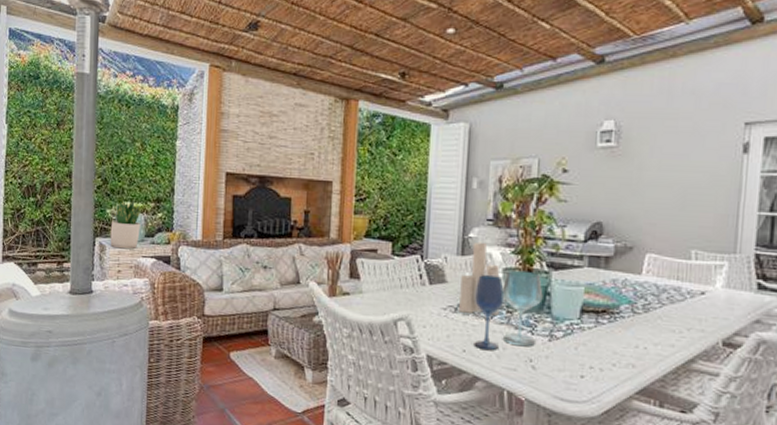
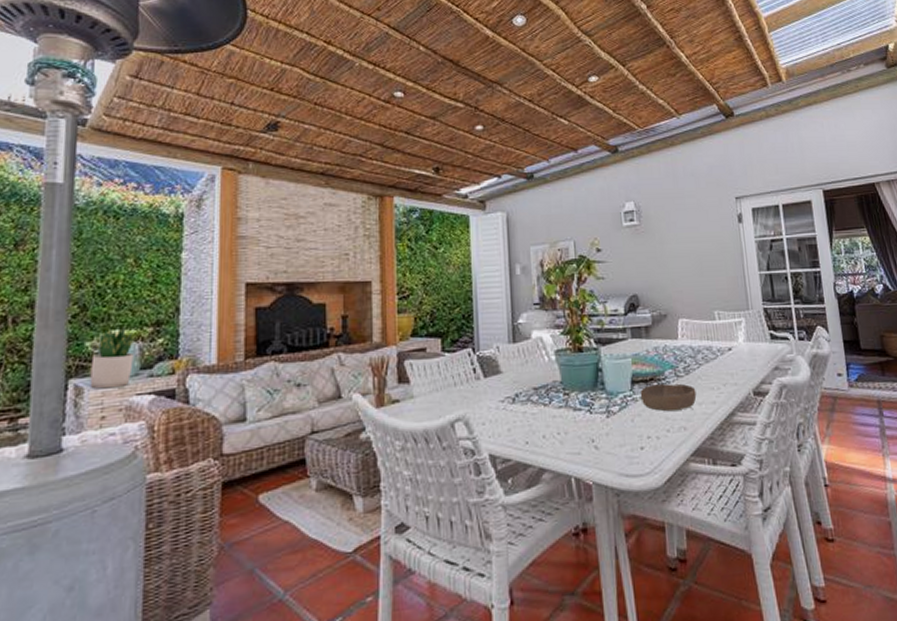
candle: present [457,234,499,316] -> none [515,319,557,402]
wineglass: present [473,275,504,351] -> none [530,359,560,439]
wine glass: present [502,270,543,347] -> none [556,350,596,428]
bowl: none [588,317,654,347] -> present [640,384,697,412]

